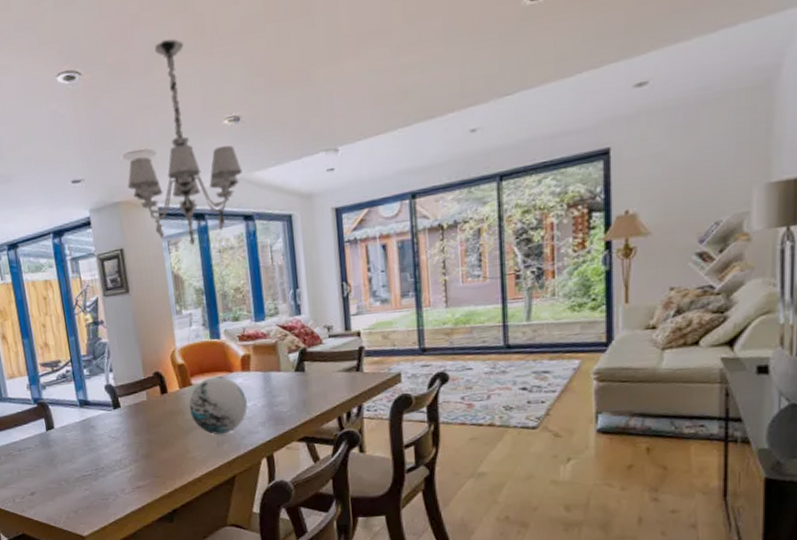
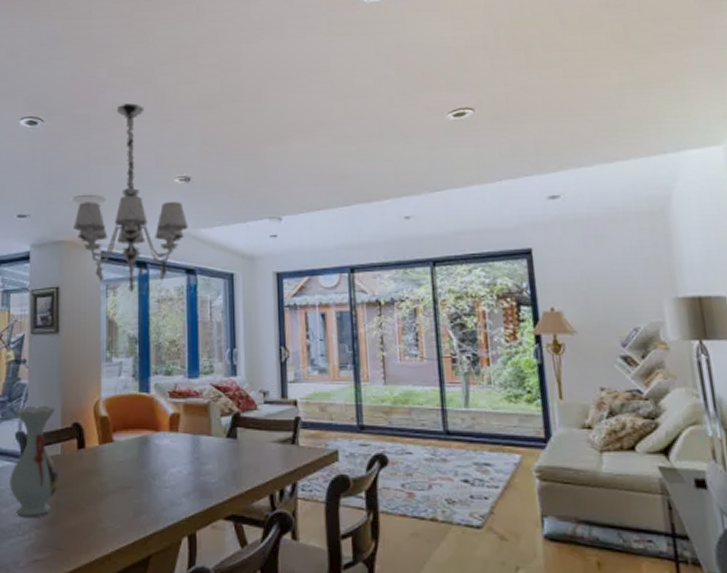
vase: none [101,360,149,455] -> present [10,406,59,519]
decorative orb: present [189,376,248,435] -> none [107,435,172,503]

